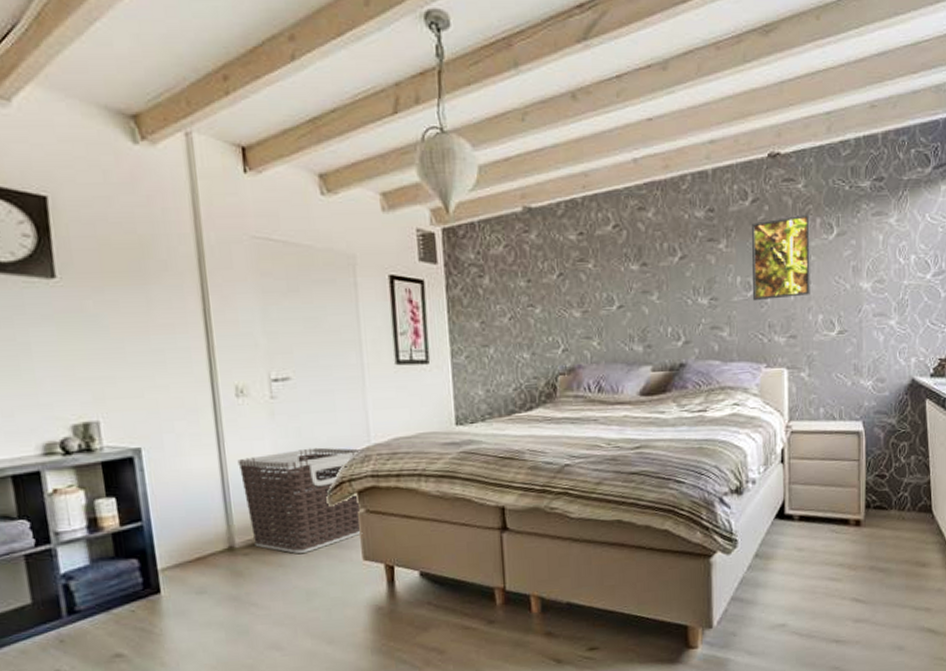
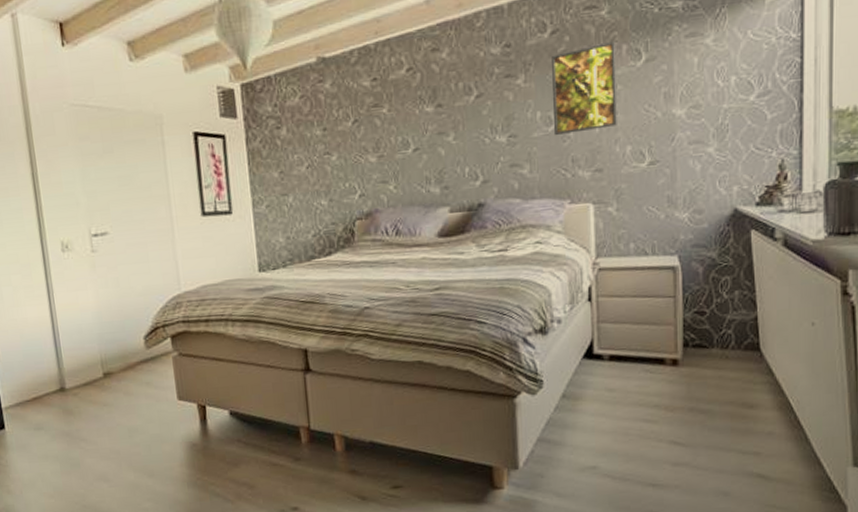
clothes hamper: present [237,447,365,554] -> none [65,296,177,394]

